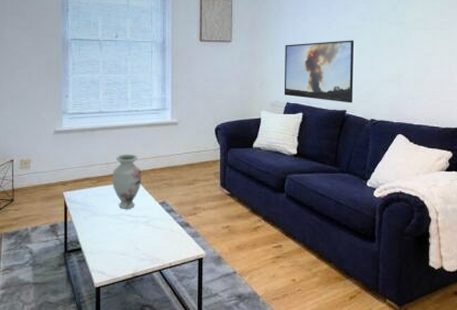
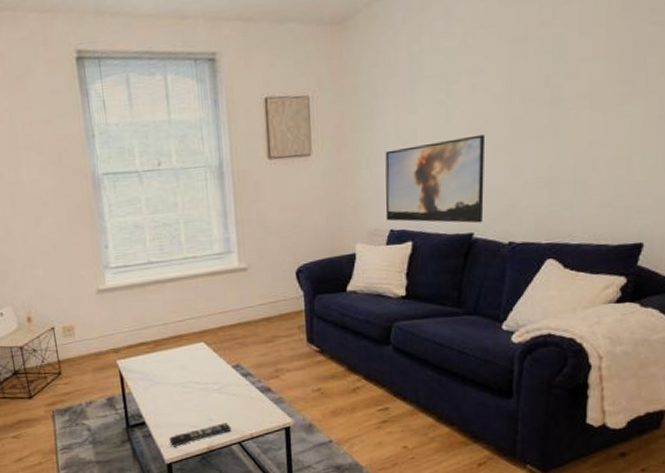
remote control: none [100,252,154,272] -> present [169,423,231,447]
vase: present [112,154,142,209] -> none [172,310,209,376]

